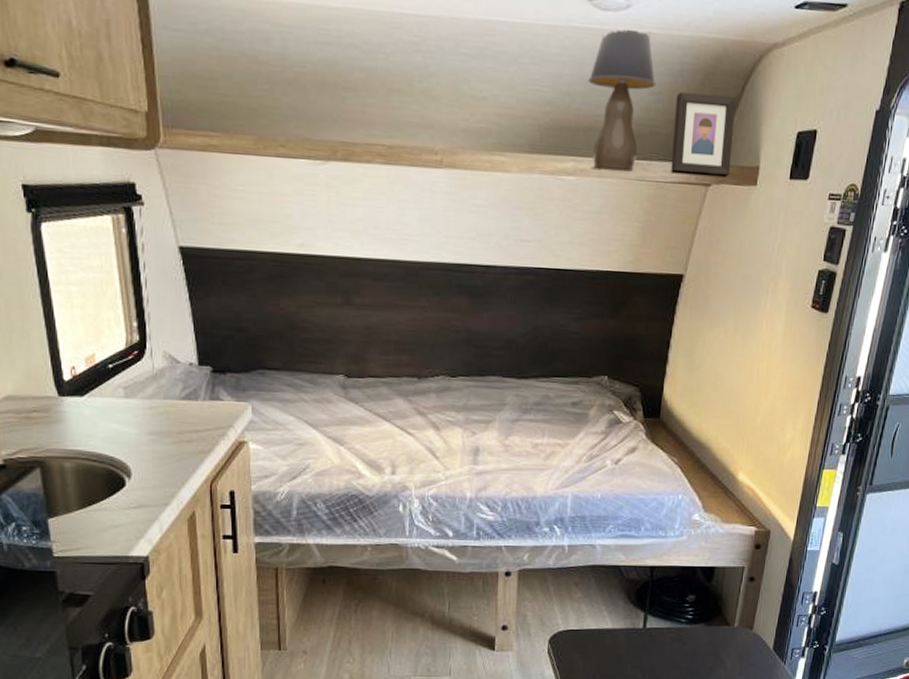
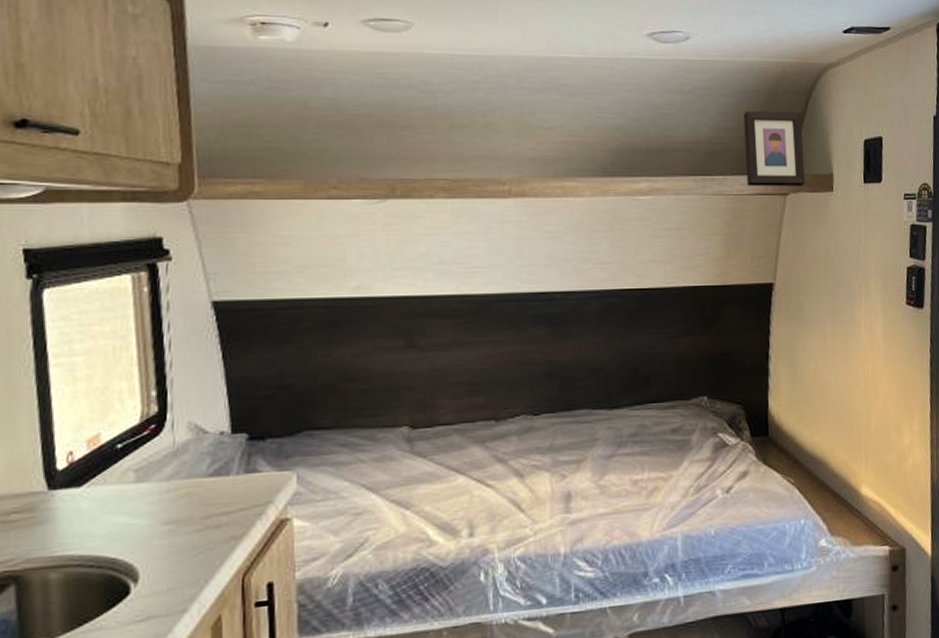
table lamp: present [588,29,657,173] -> none [655,58,723,188]

